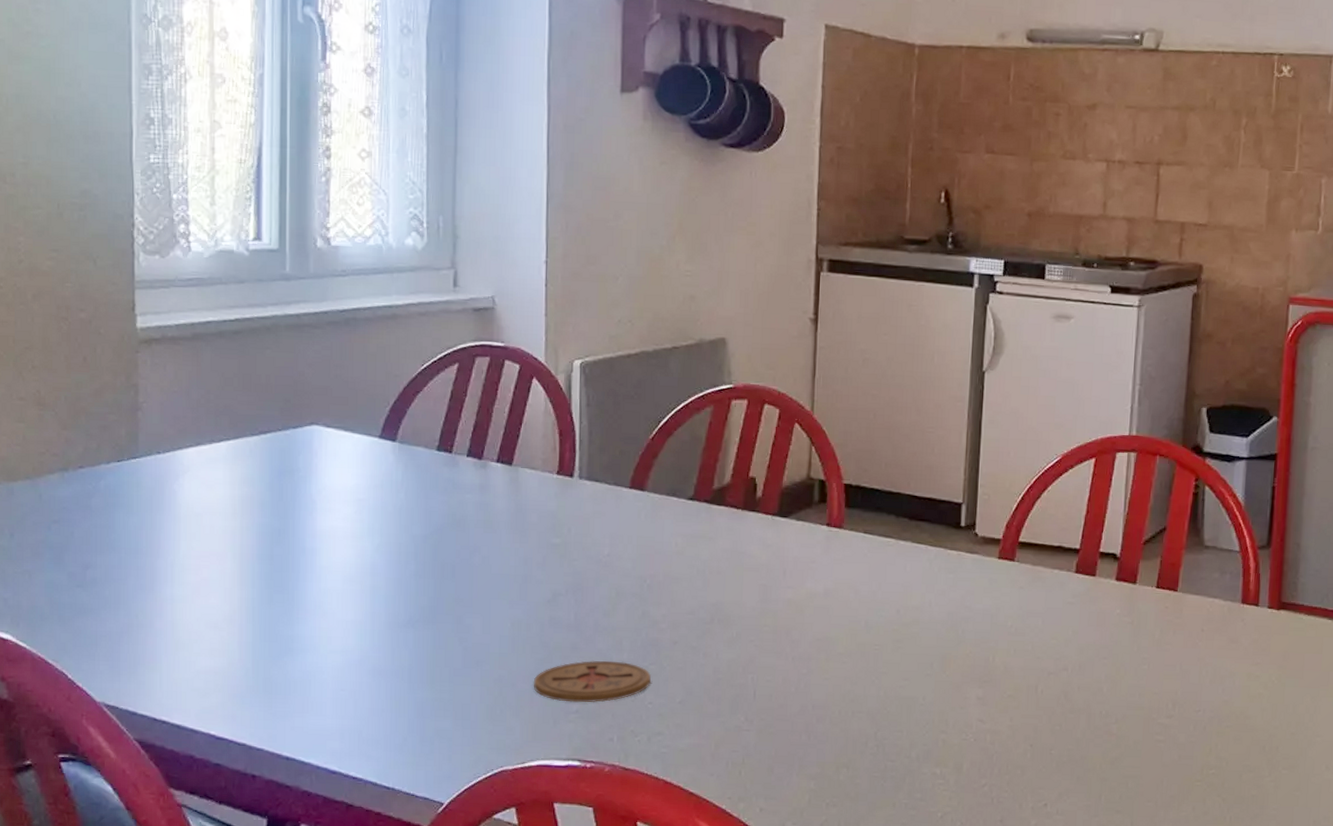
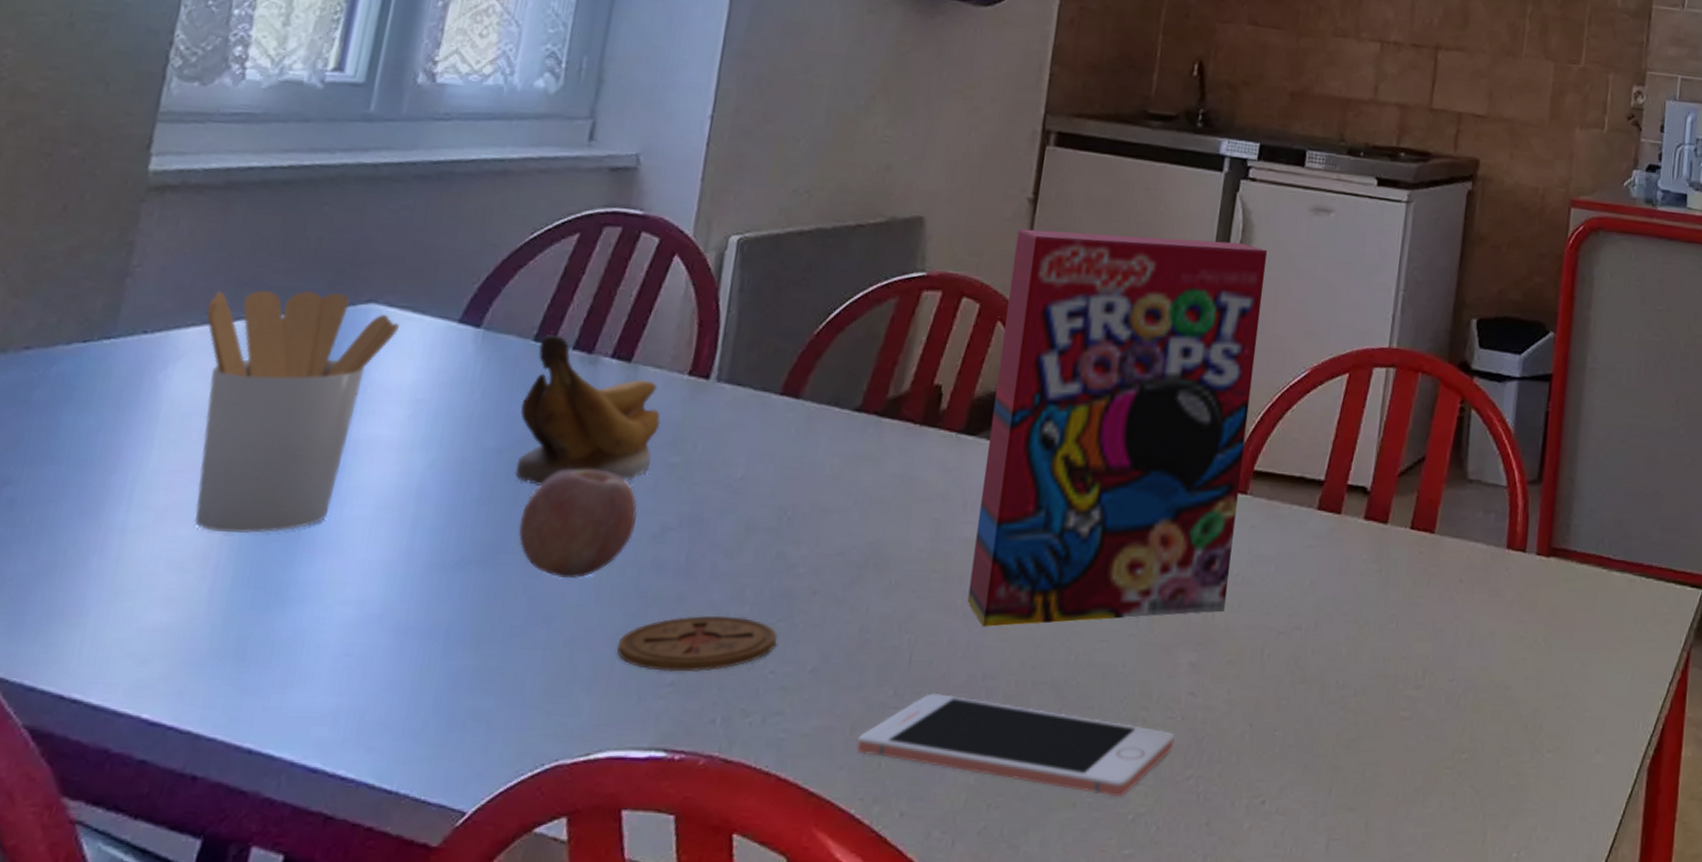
utensil holder: none [197,416,336,602] -> present [193,290,399,534]
banana: none [435,445,541,564] -> present [514,334,661,487]
fruit: none [448,550,534,633] -> present [518,469,638,579]
cell phone: none [721,719,970,799] -> present [856,692,1175,796]
cereal box: none [794,344,1018,669] -> present [967,228,1268,627]

